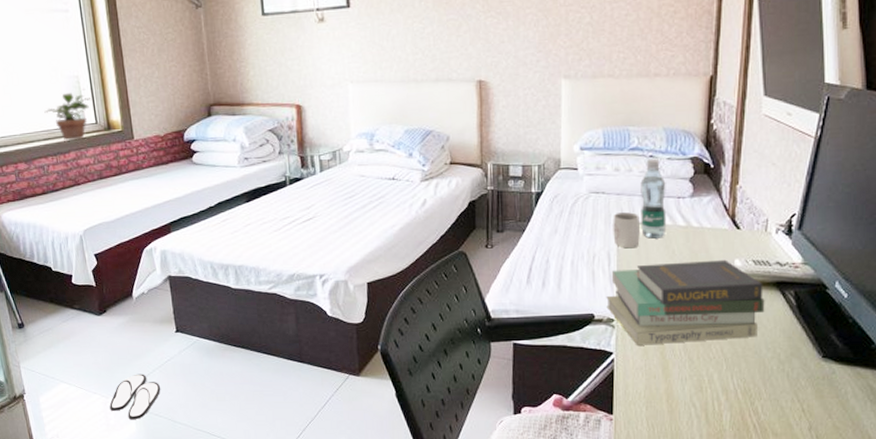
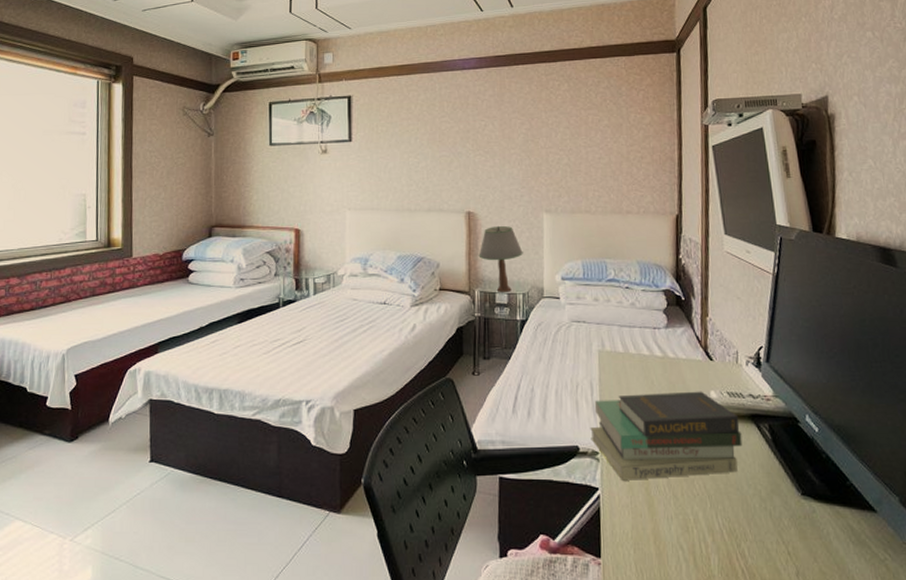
potted plant: present [44,92,91,141] -> none [46,210,95,257]
slippers: present [109,374,160,419] -> none [66,509,125,564]
table lamp: none [491,94,539,166] -> present [478,225,523,293]
mug: present [613,212,640,249] -> none [594,342,620,378]
bottle: present [640,158,667,239] -> none [618,290,645,369]

